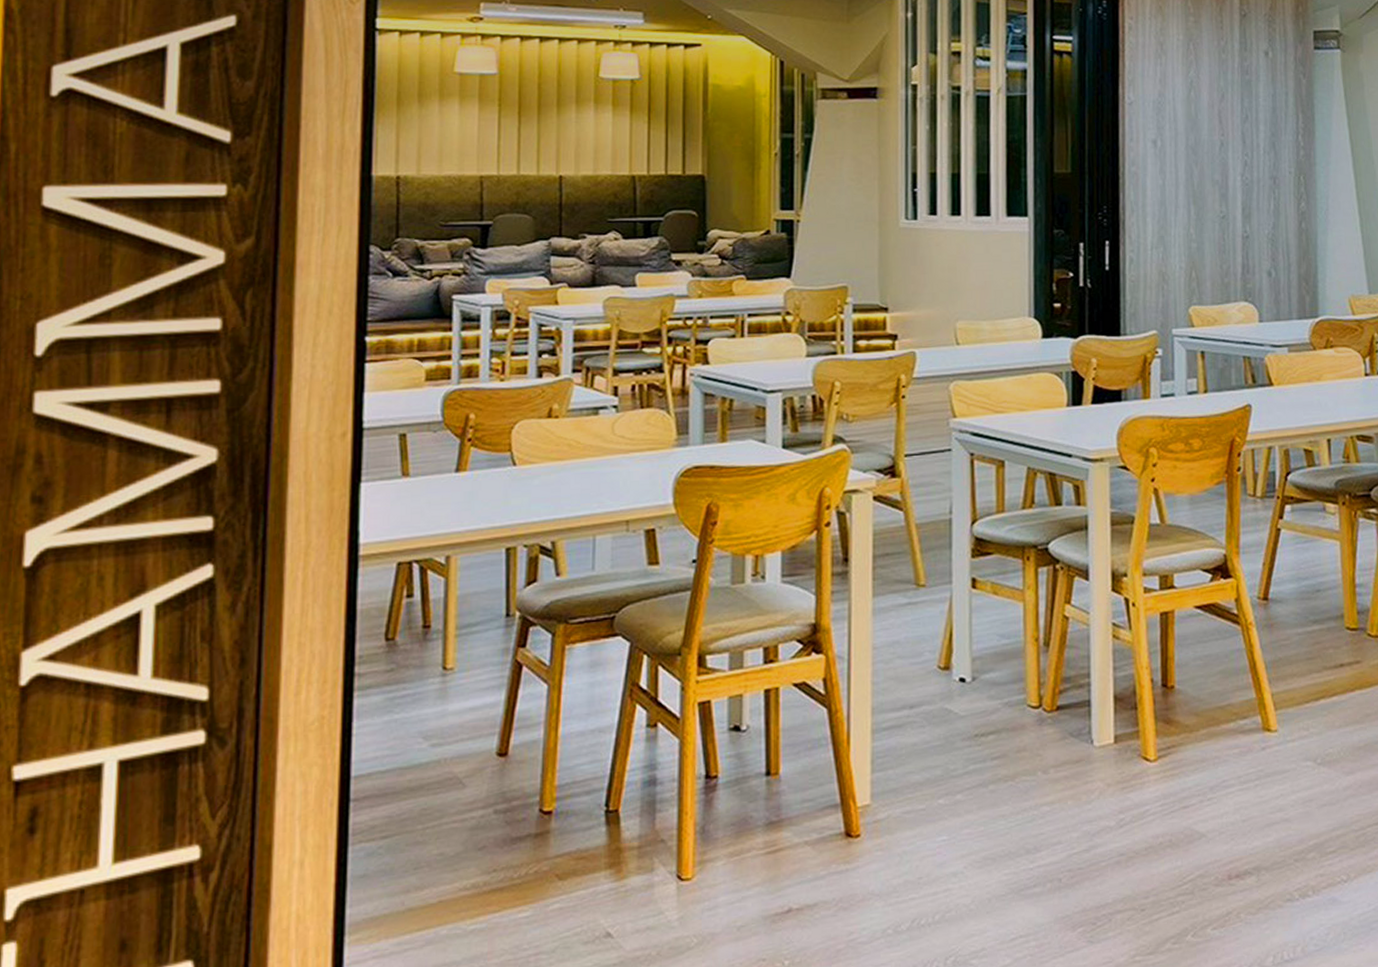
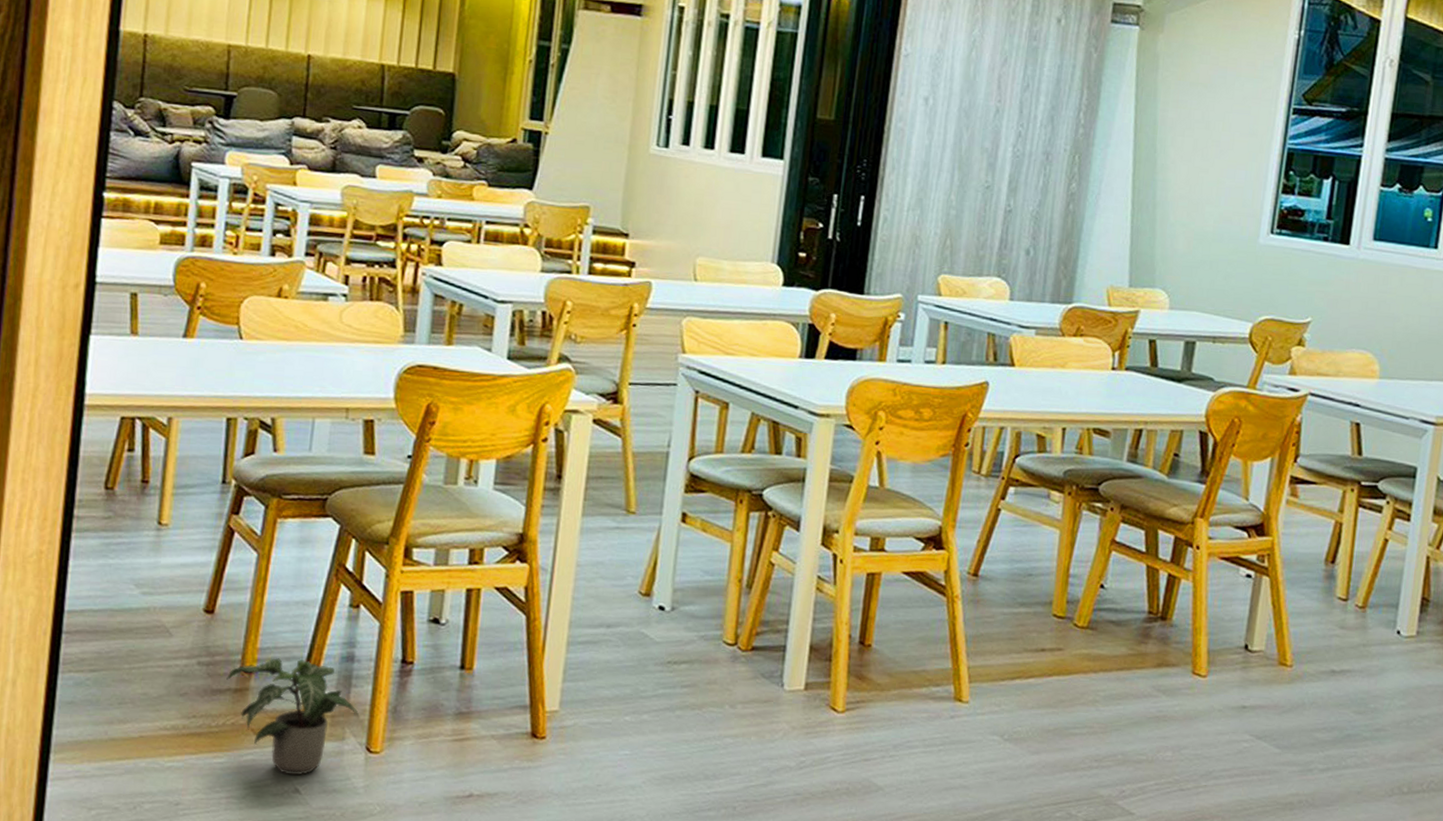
potted plant: none [526,791,666,919] -> present [226,658,359,776]

